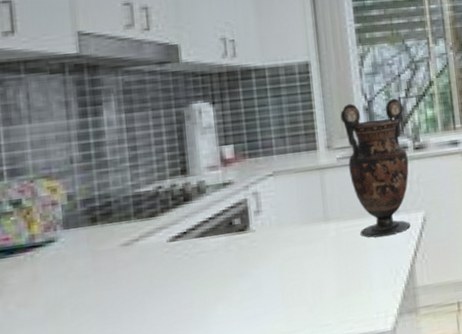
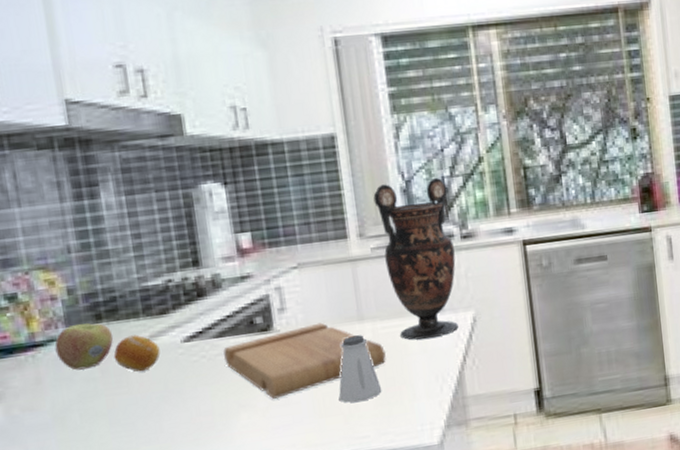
apple: none [52,225,106,269] -> present [54,323,113,371]
fruit: none [105,235,148,269] -> present [113,335,161,372]
cutting board: none [204,223,348,292] -> present [223,322,386,399]
saltshaker: none [305,233,343,295] -> present [338,335,382,403]

